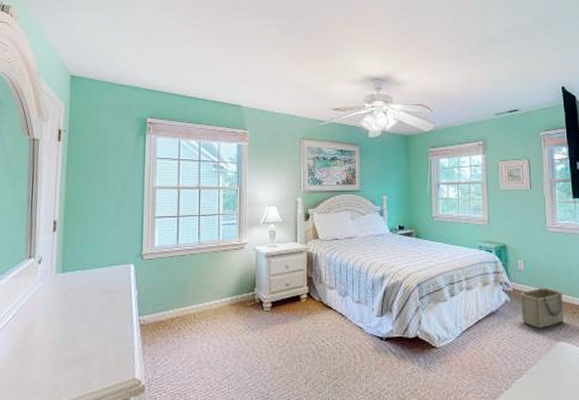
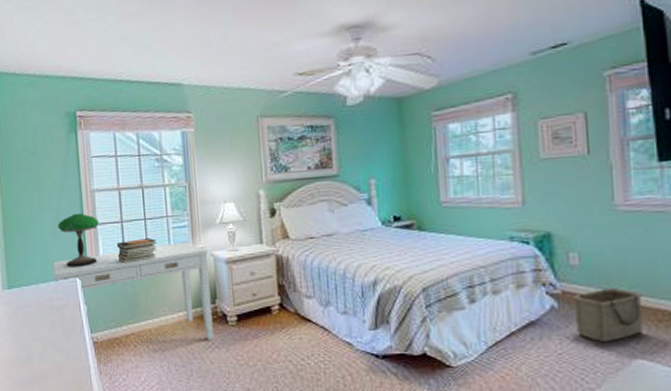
desk: none [108,237,252,324] -> present [52,242,214,341]
table lamp: none [118,206,157,255] -> present [57,213,99,267]
book stack: none [171,232,208,253] -> present [116,238,157,264]

